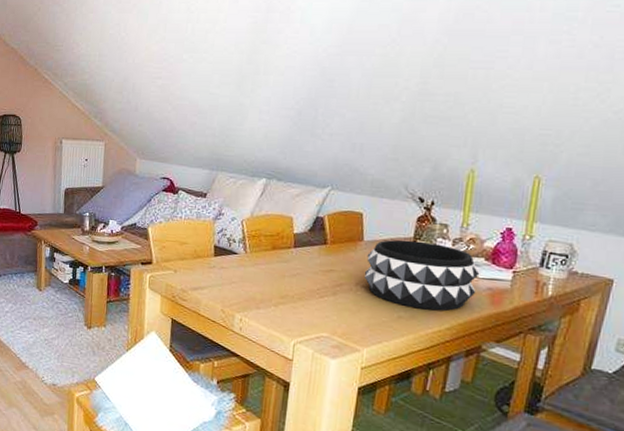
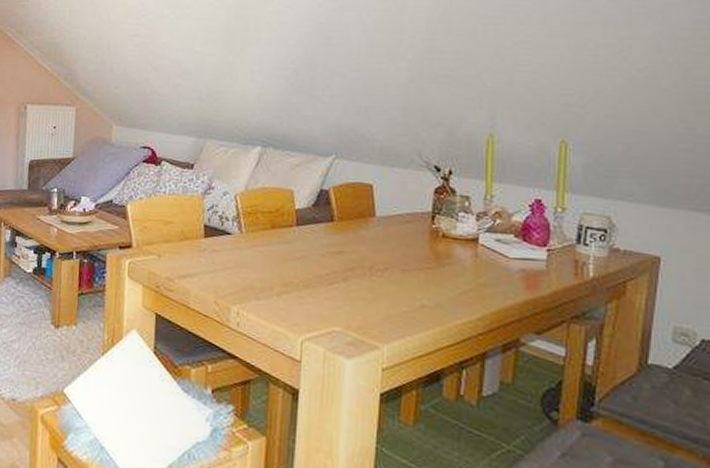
decorative bowl: present [364,239,480,312] -> none [378,214,510,298]

